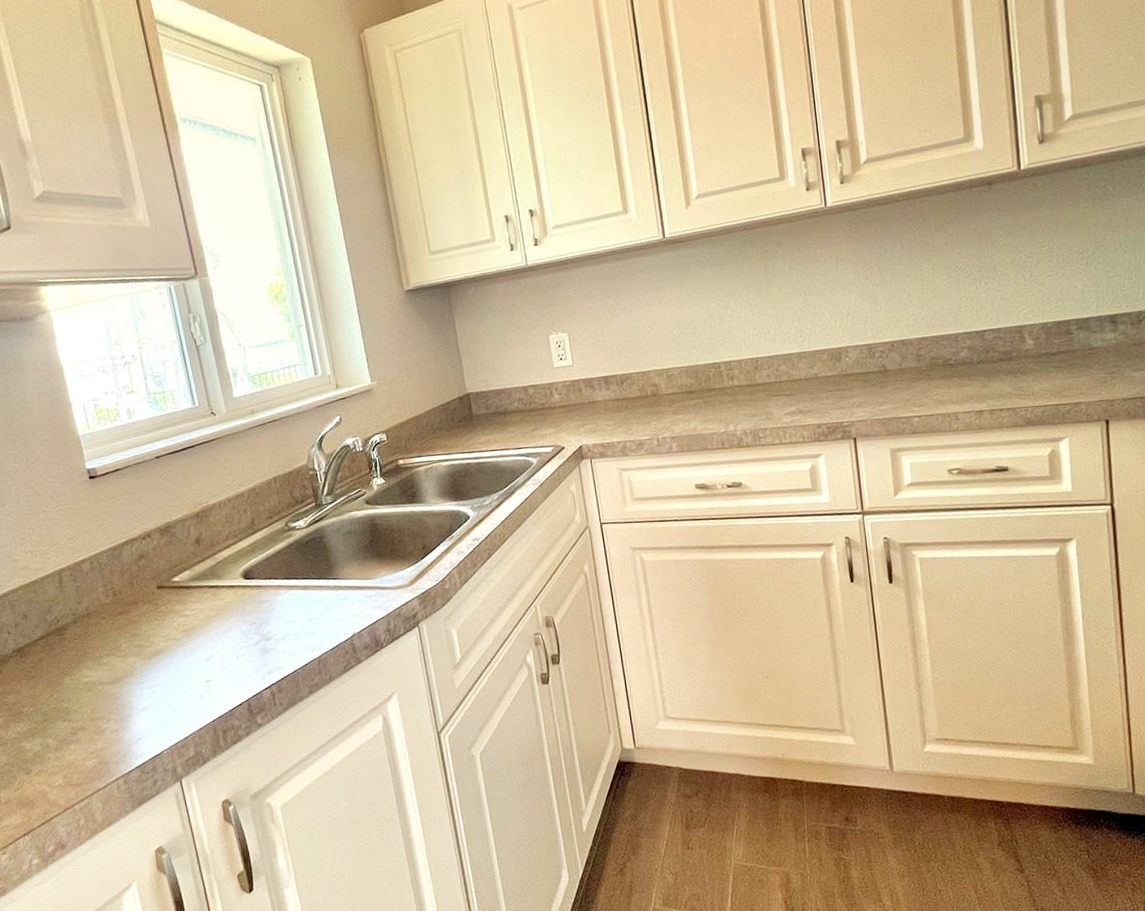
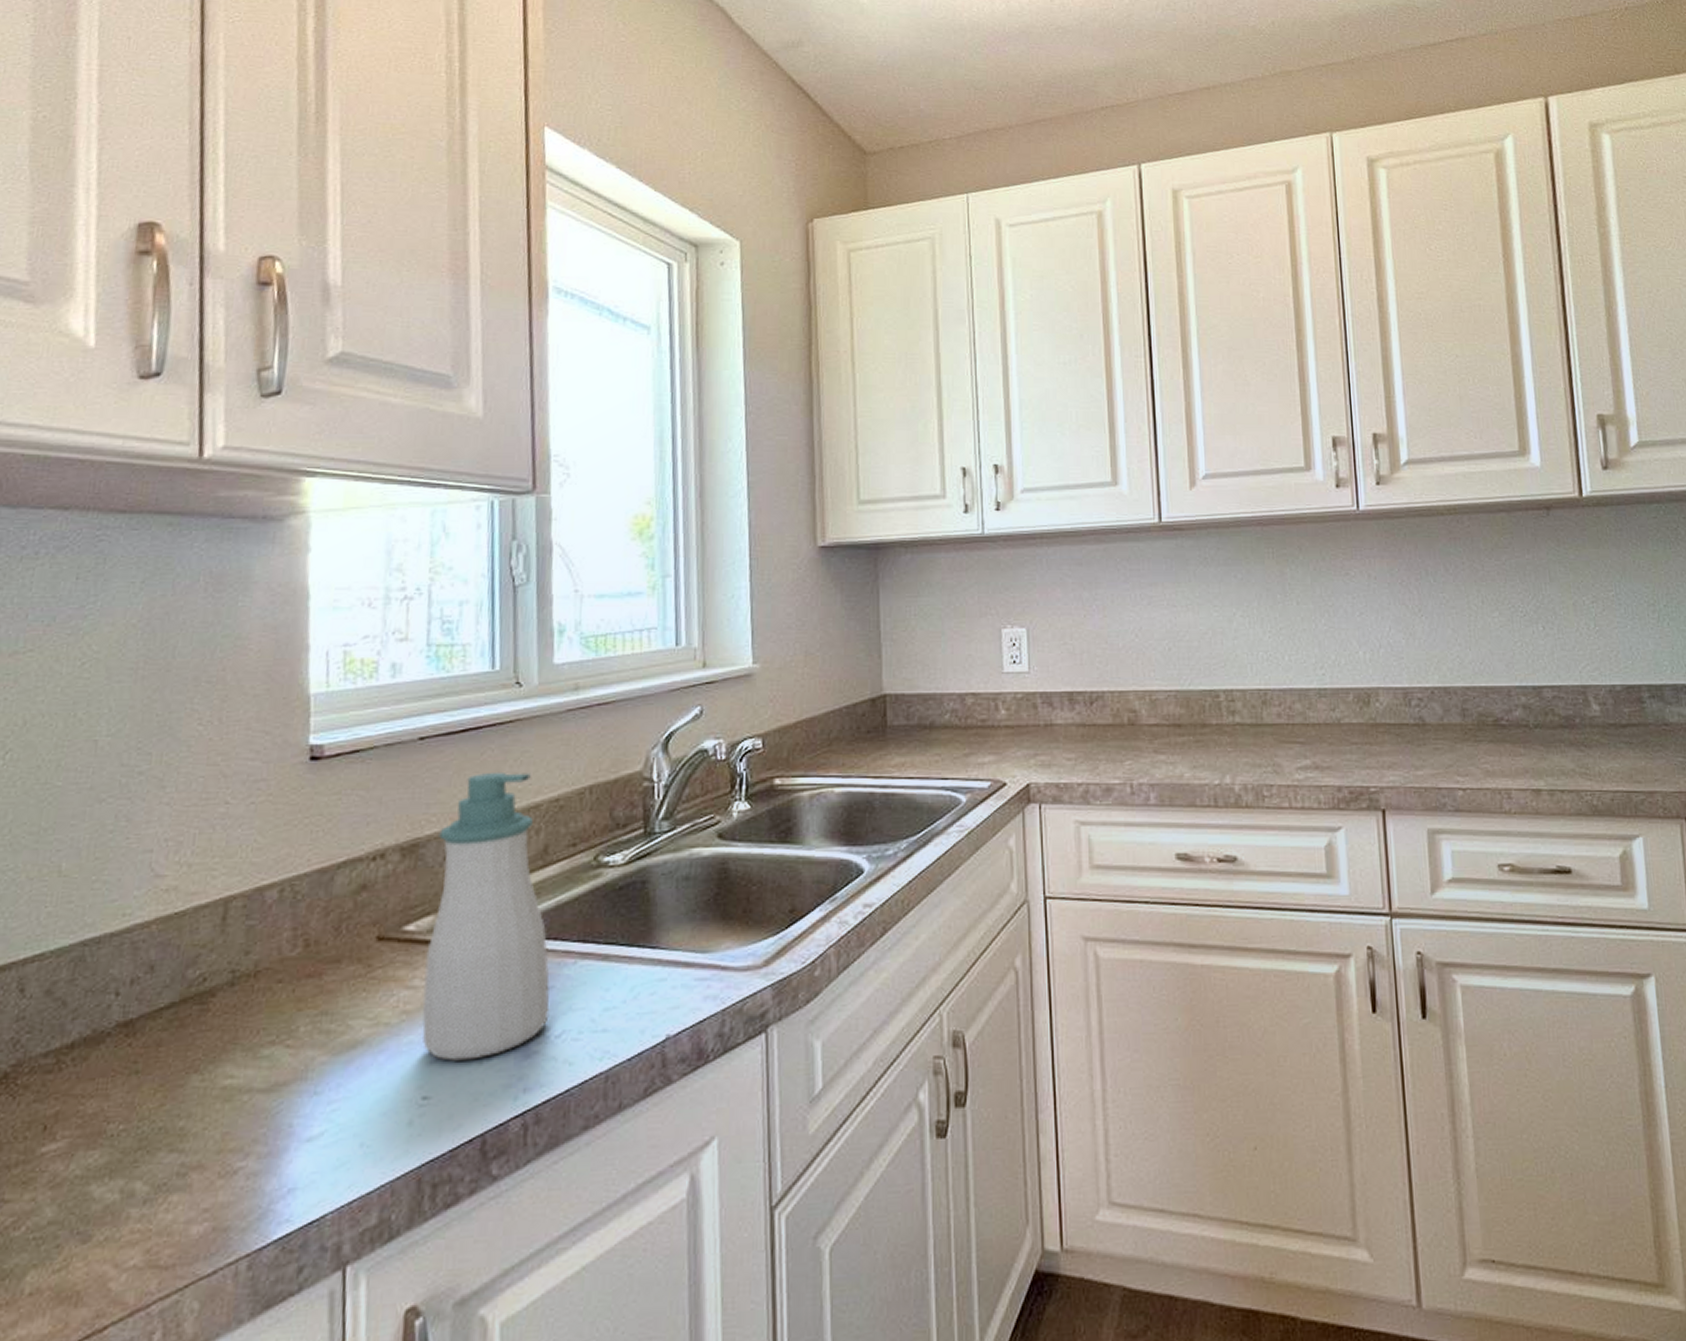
soap bottle: none [182,473,276,658] -> present [421,771,550,1061]

